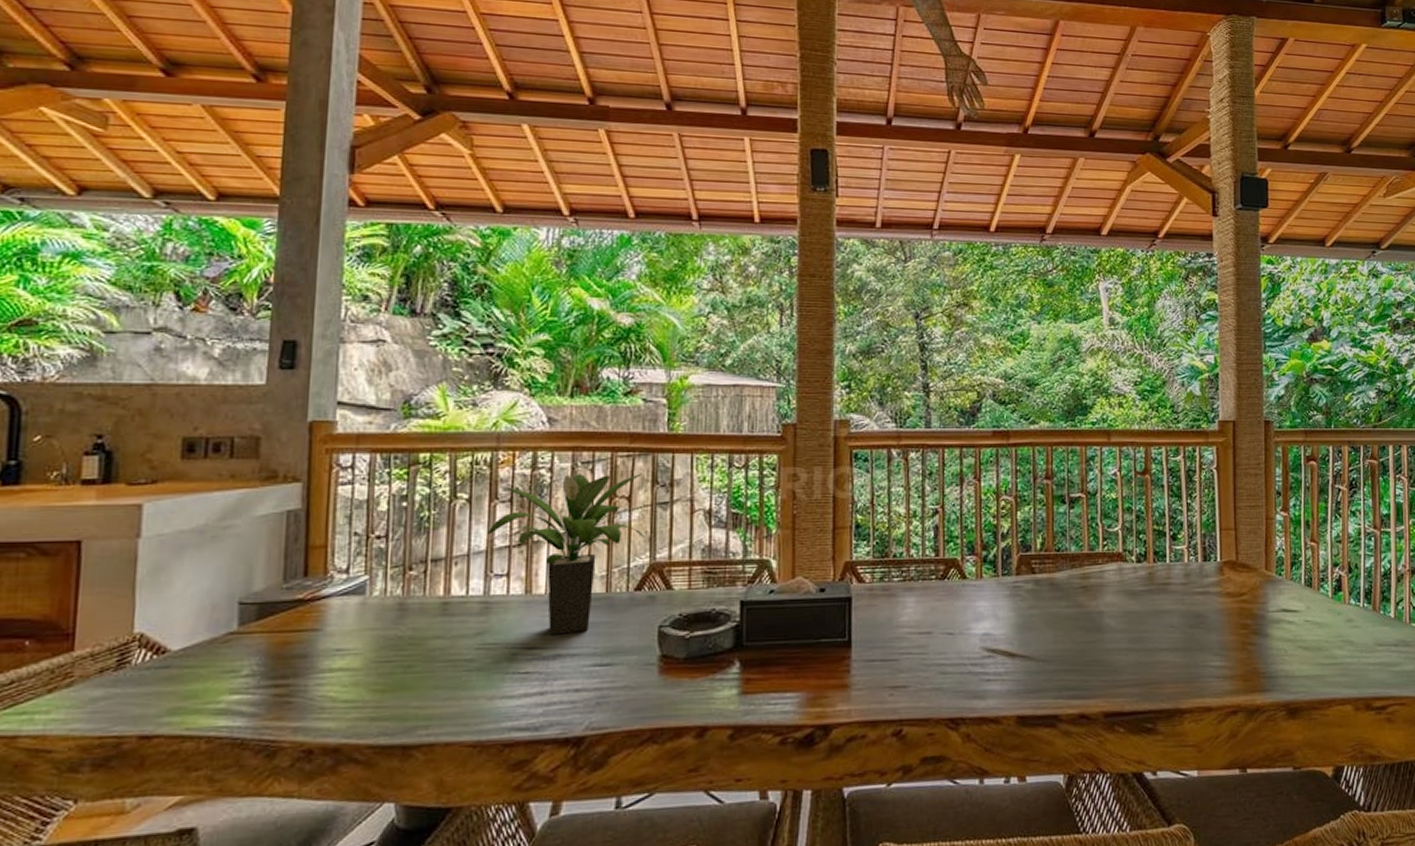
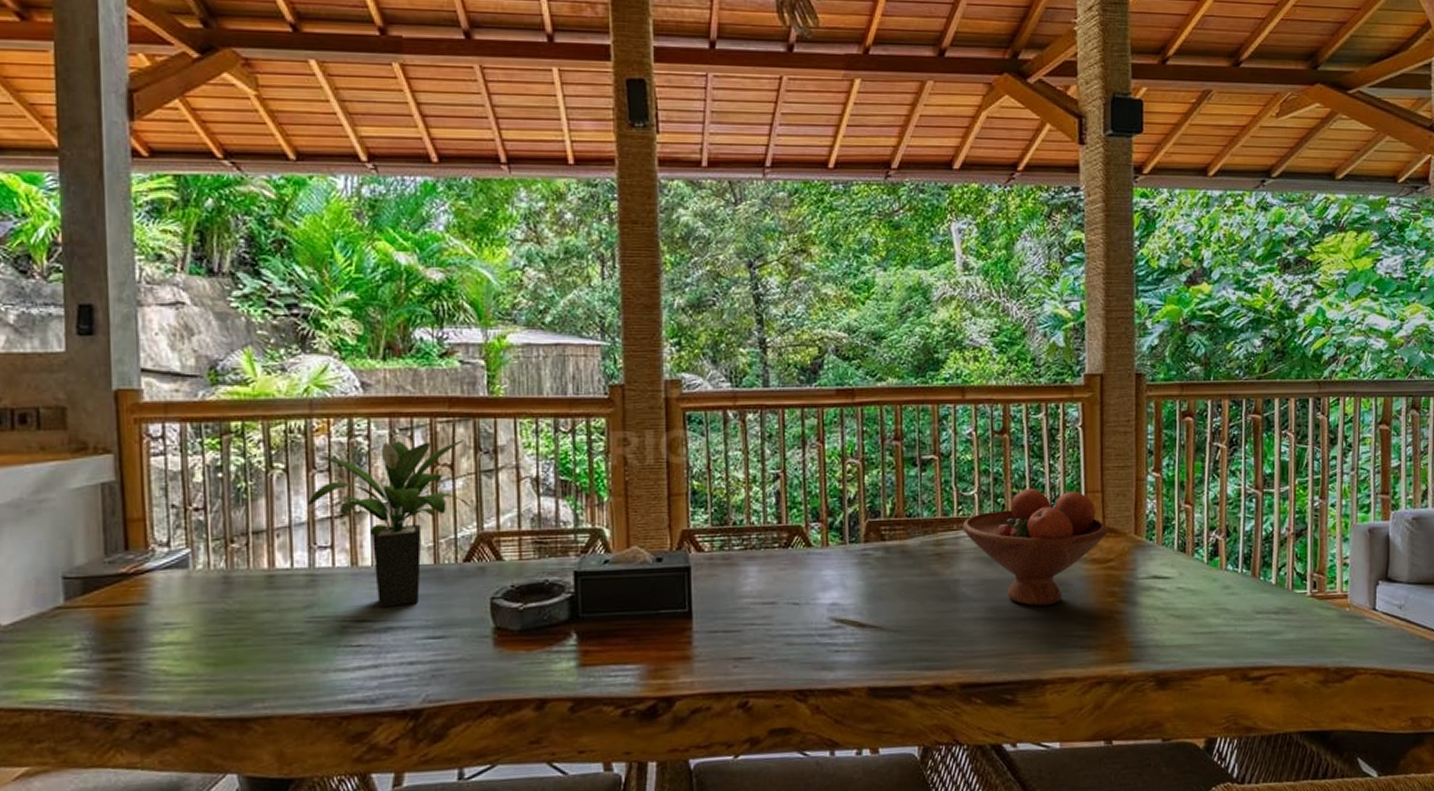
fruit bowl: none [1107,526,1241,638] -> present [962,489,1108,606]

